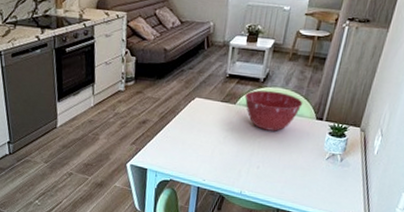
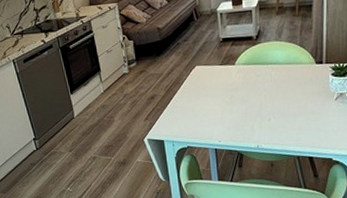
mixing bowl: present [245,90,303,131] -> none [241,45,300,84]

